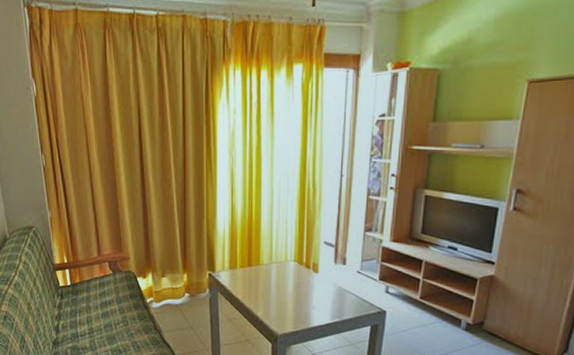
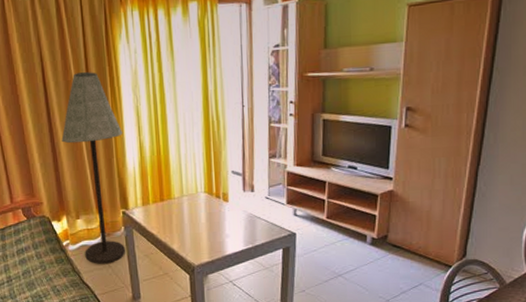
floor lamp: none [153,130,216,325] -> present [61,72,126,264]

